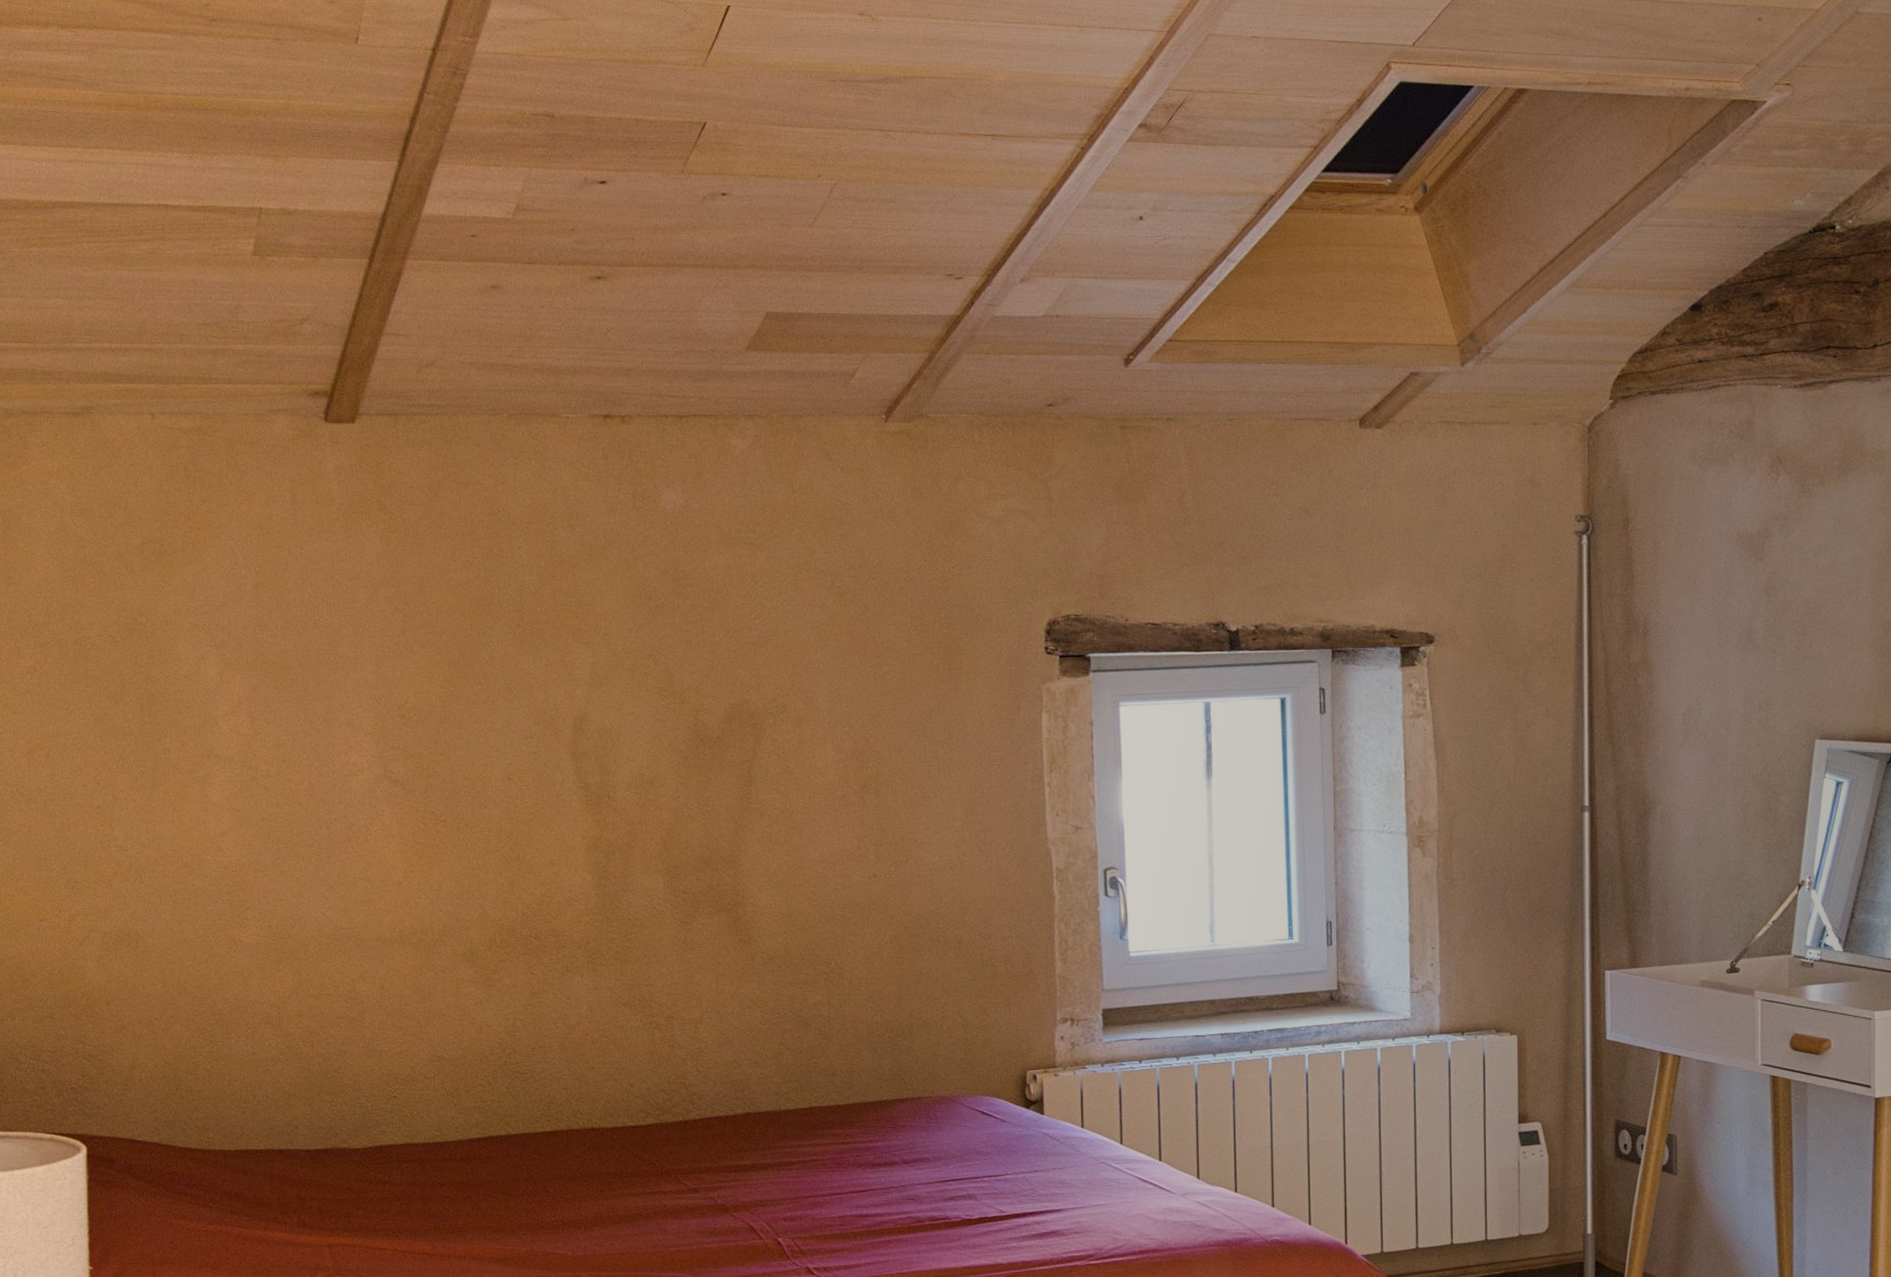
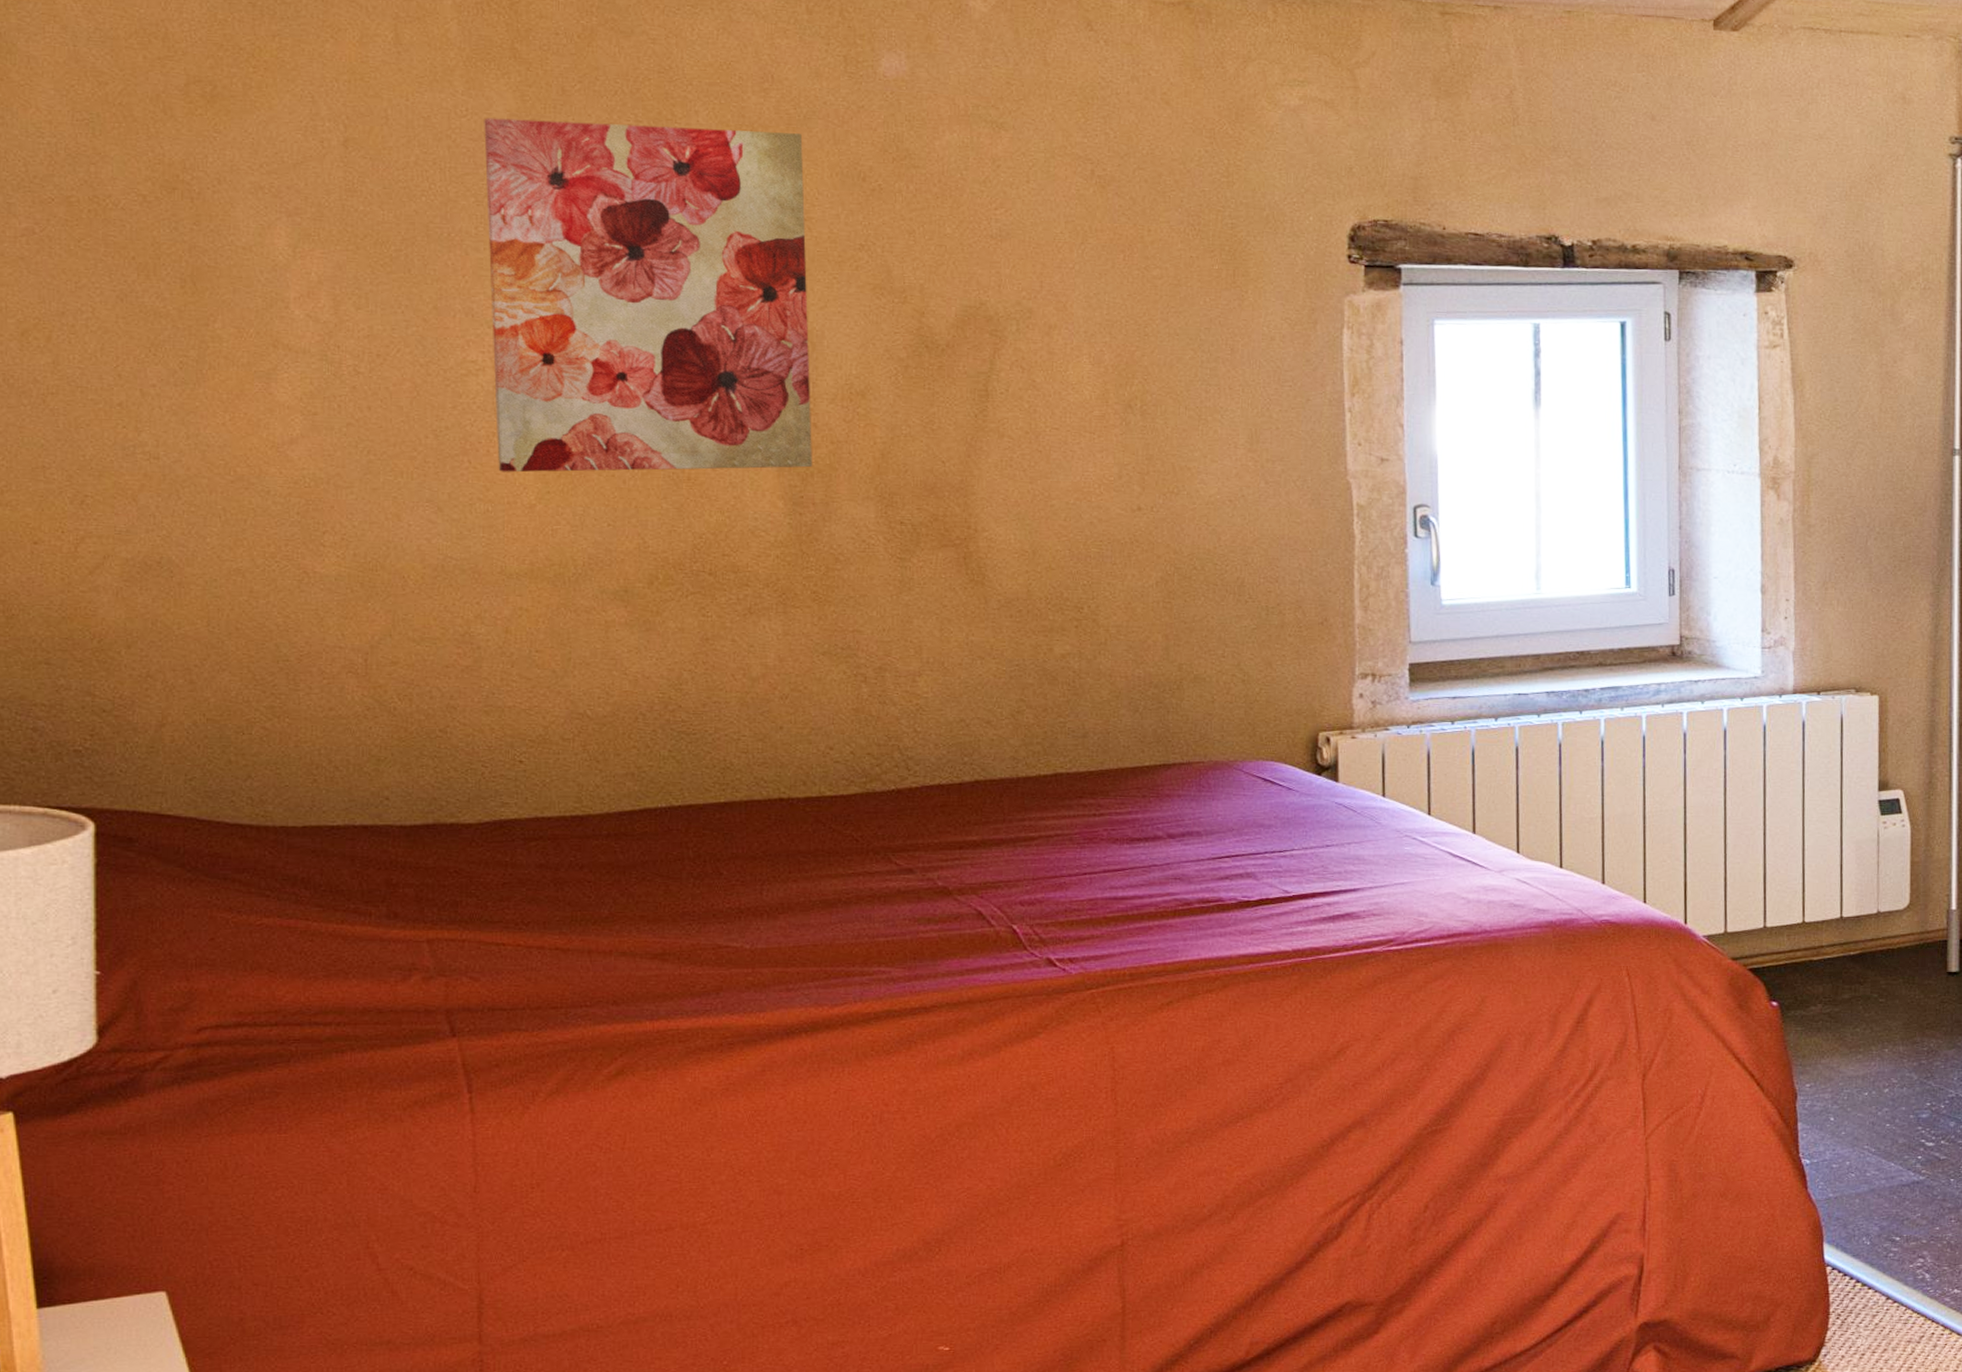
wall art: none [359,560,613,856] -> present [484,117,812,473]

